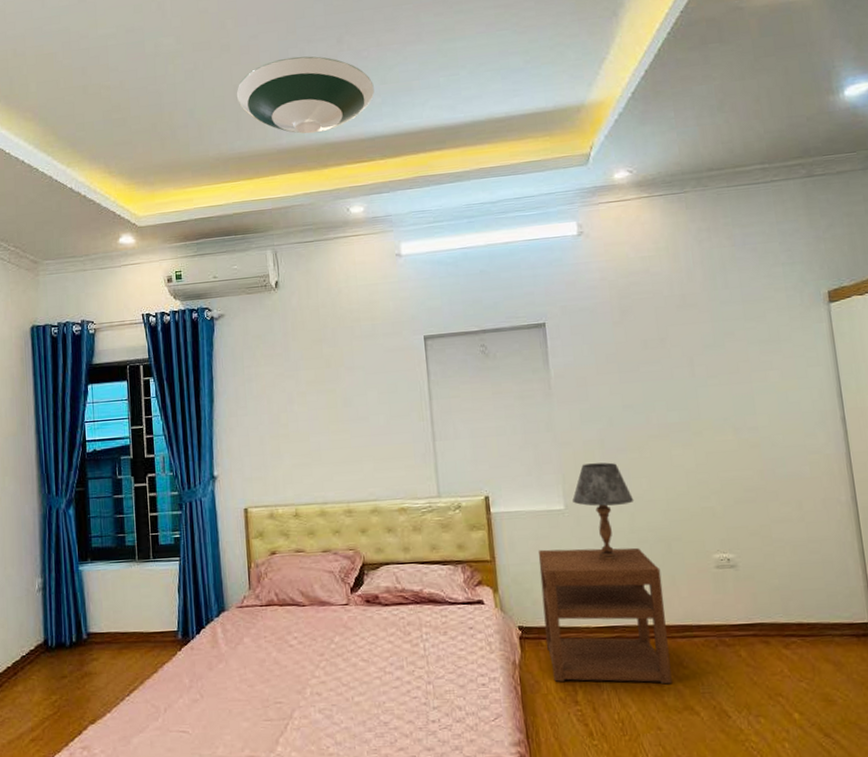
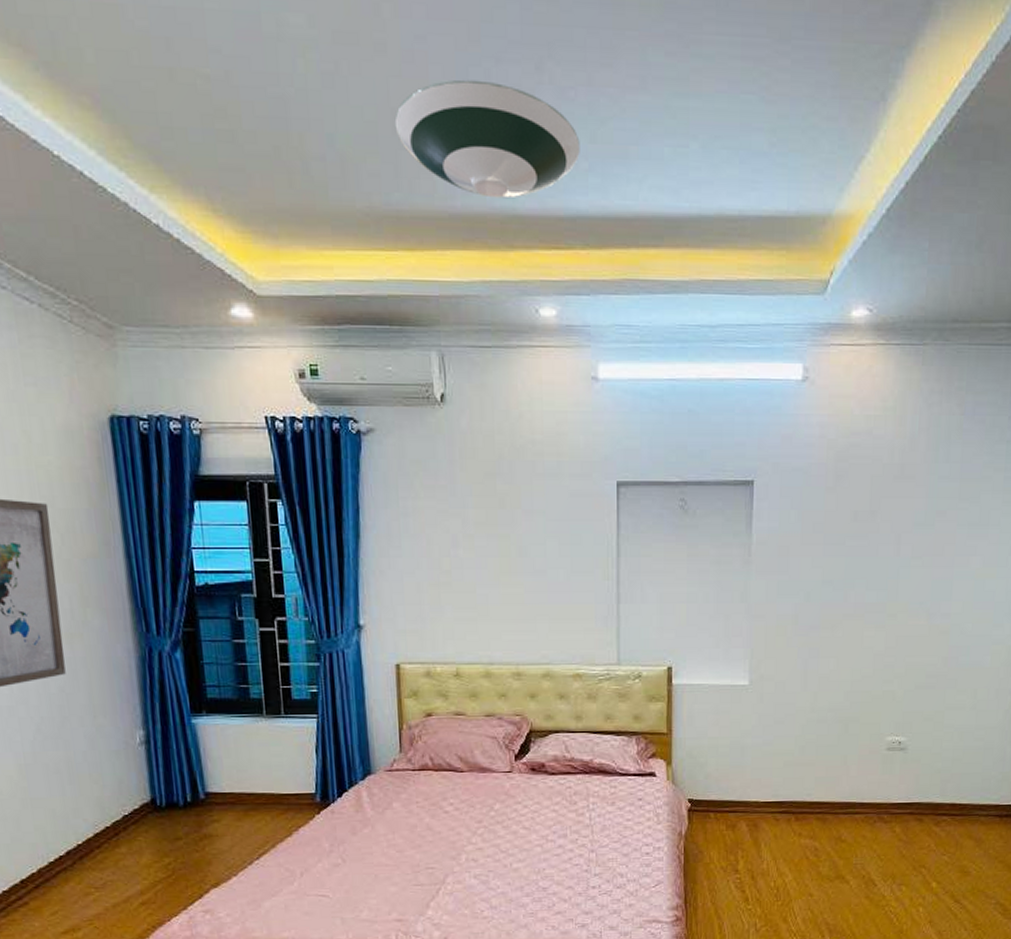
nightstand: present [538,547,672,684] -> none [714,724,835,856]
table lamp: present [572,462,634,561] -> none [758,639,820,739]

